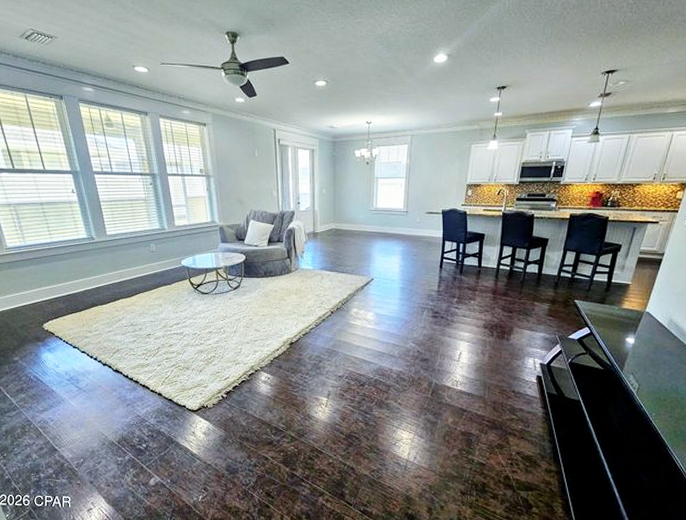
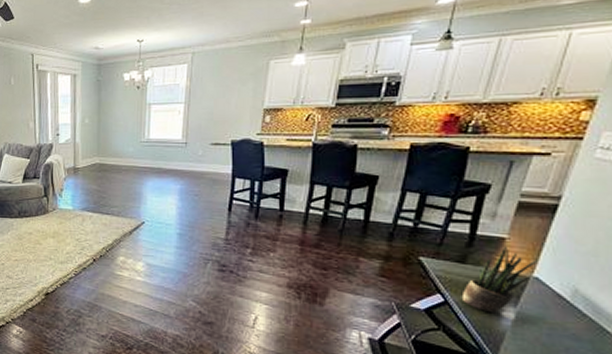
potted plant: none [601,290,649,340] -> present [461,246,538,314]

